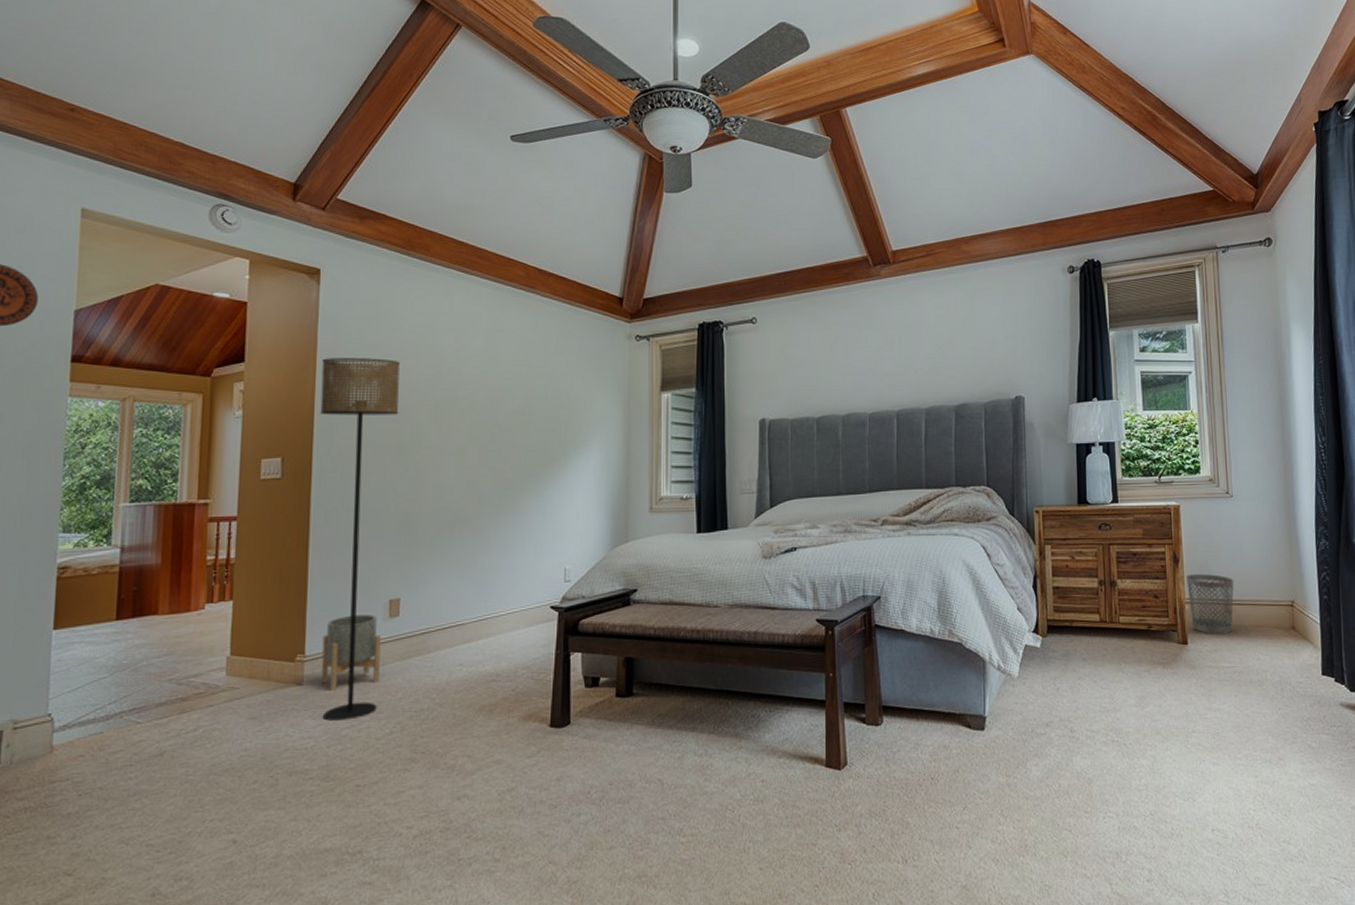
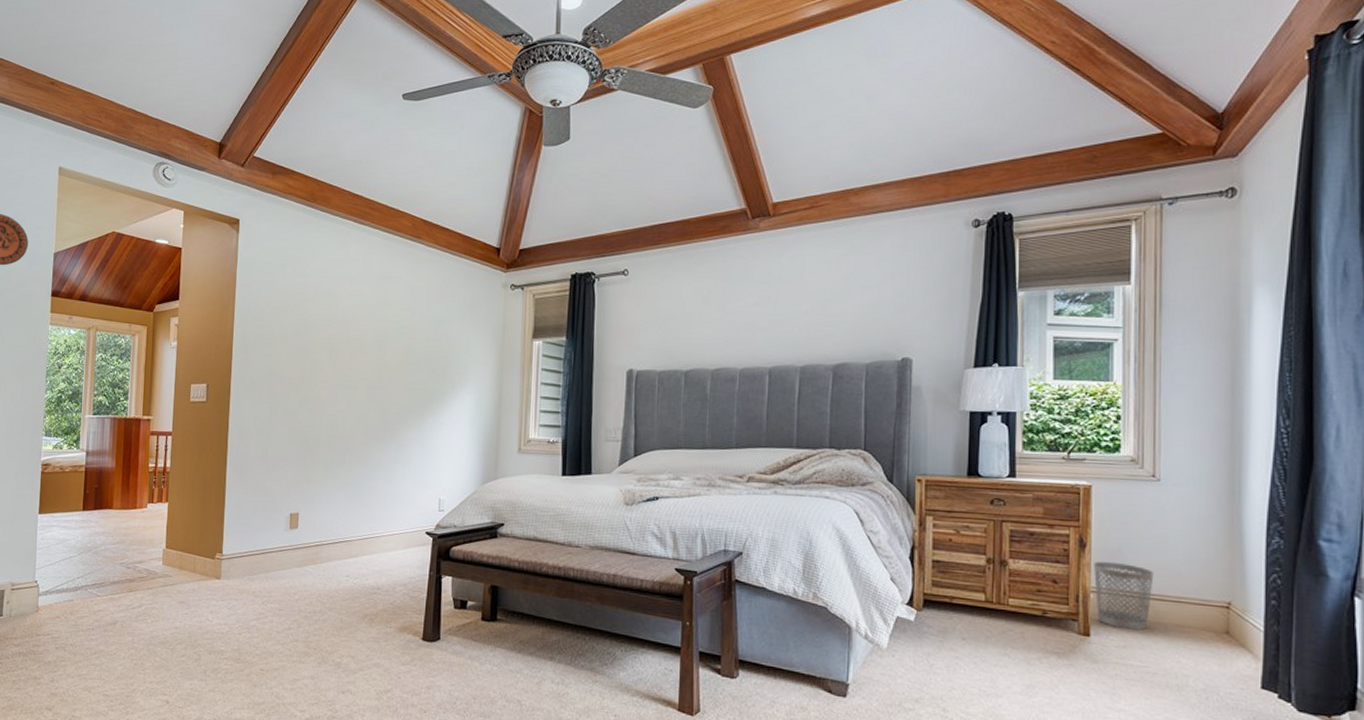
floor lamp: present [320,358,400,721] -> none [236,298,303,613]
planter: present [320,614,381,691] -> none [234,523,283,587]

